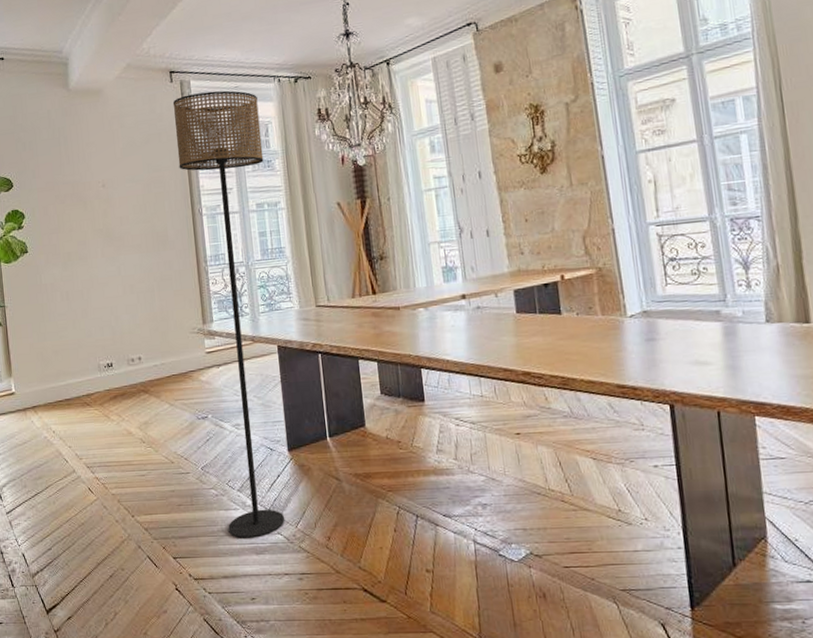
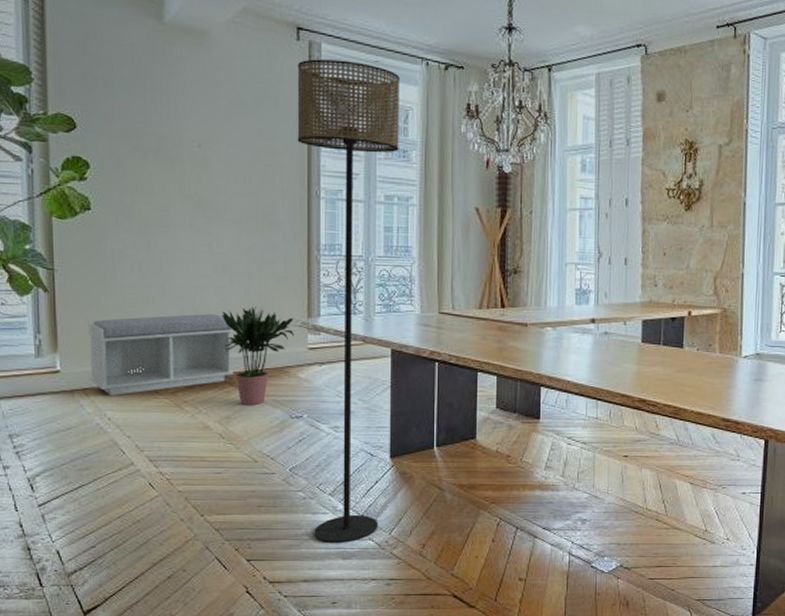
bench: none [33,329,147,411] -> present [89,313,234,395]
potted plant: none [133,319,193,411] -> present [222,306,294,406]

